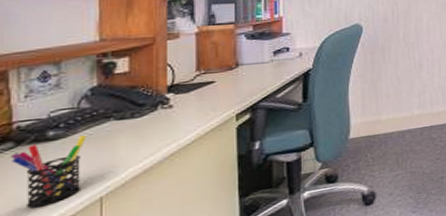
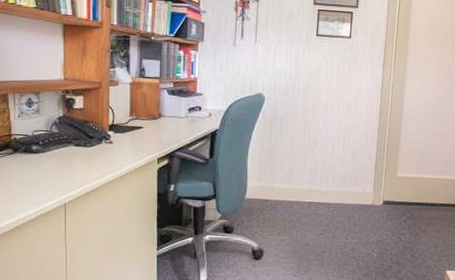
pen holder: present [9,134,86,209] -> none [10,153,56,201]

